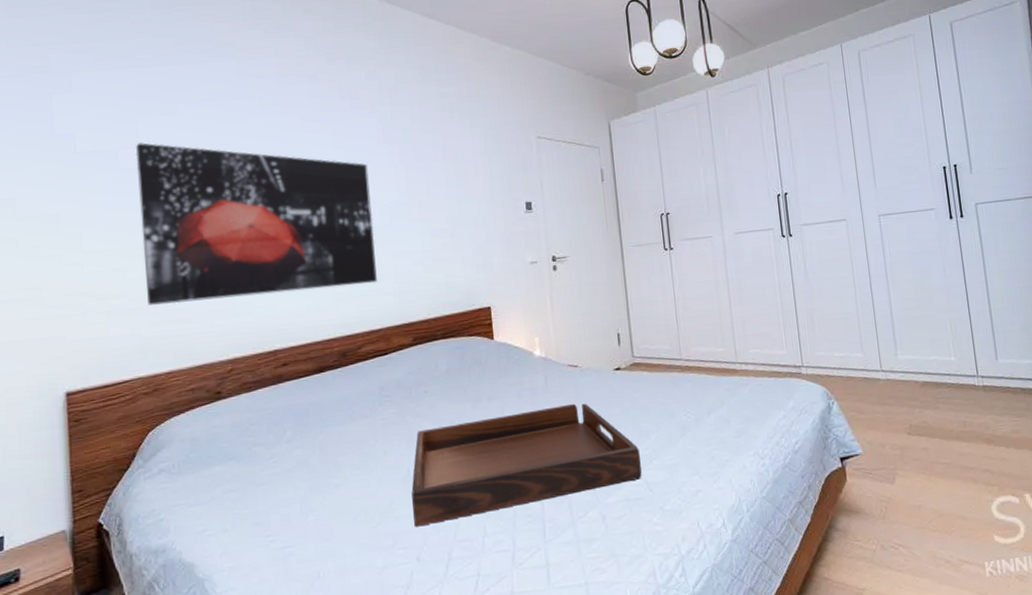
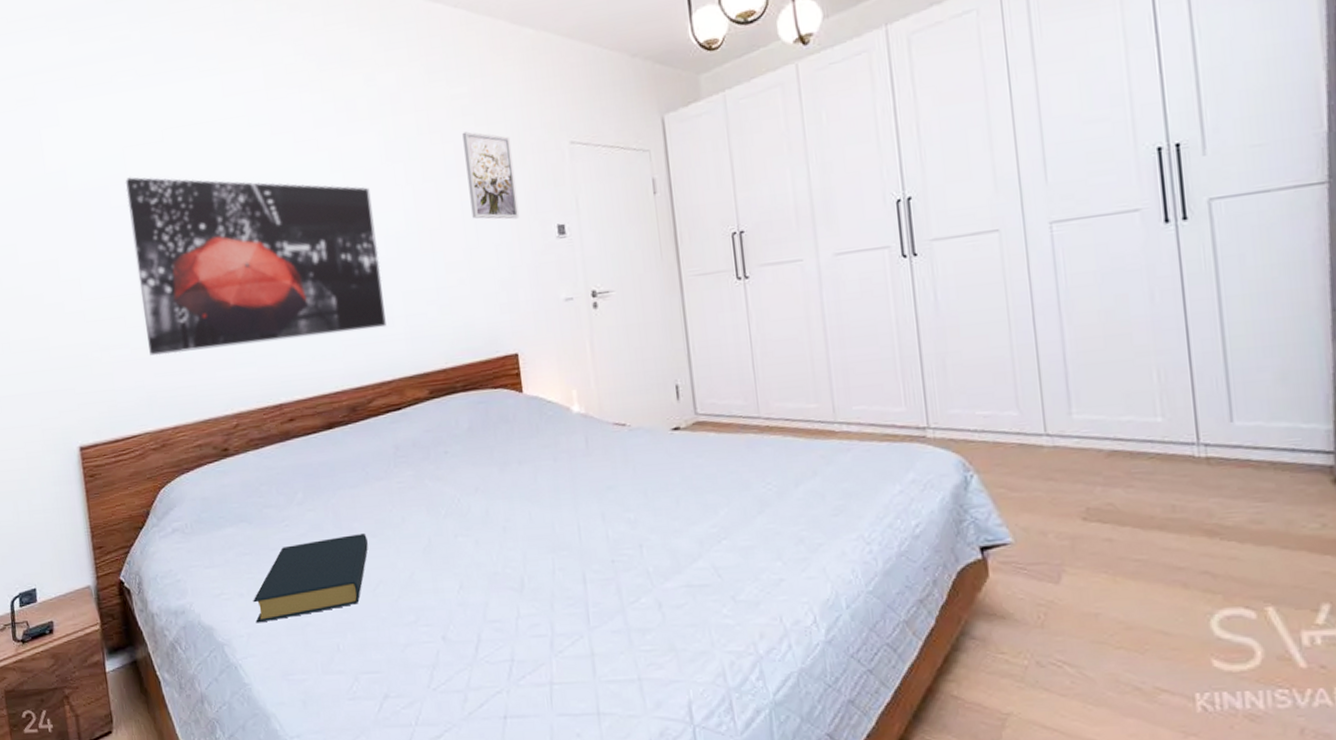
hardback book: none [237,466,352,557] -> present [253,532,368,623]
serving tray: present [411,403,642,527] -> none [434,469,708,603]
wall art: none [449,123,495,196] -> present [462,131,520,220]

